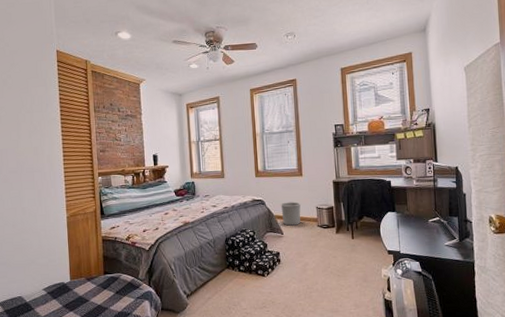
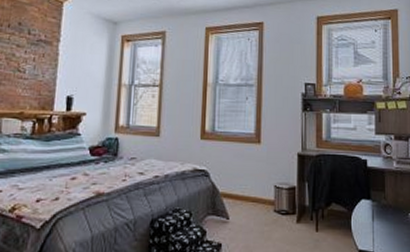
waste bin: present [281,202,301,226] -> none [229,176,256,208]

